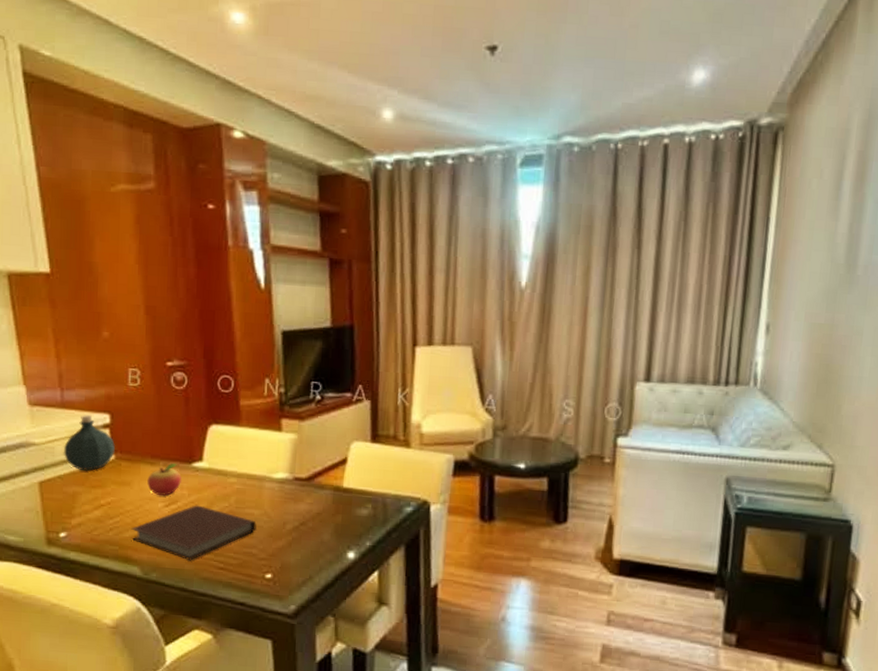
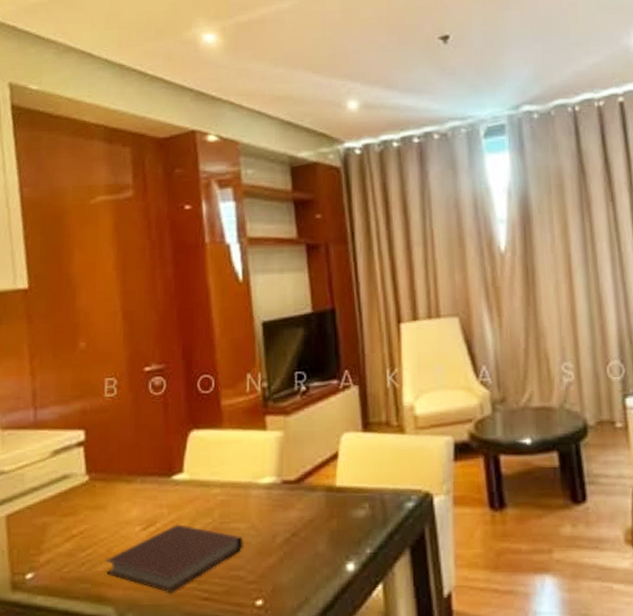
bottle: present [63,414,115,471] -> none [33,432,89,497]
fruit: present [147,463,181,496] -> none [123,479,160,517]

